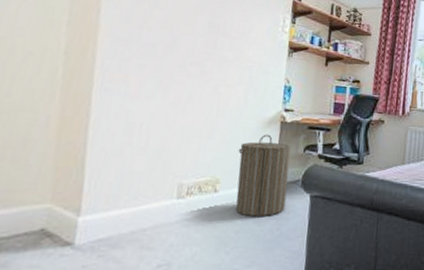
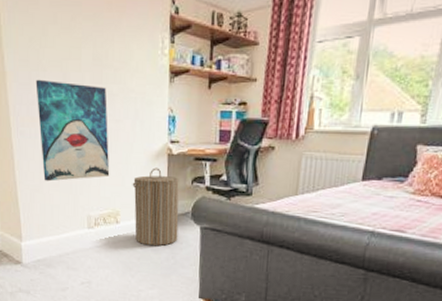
wall art: none [127,37,221,145] -> present [35,79,110,182]

